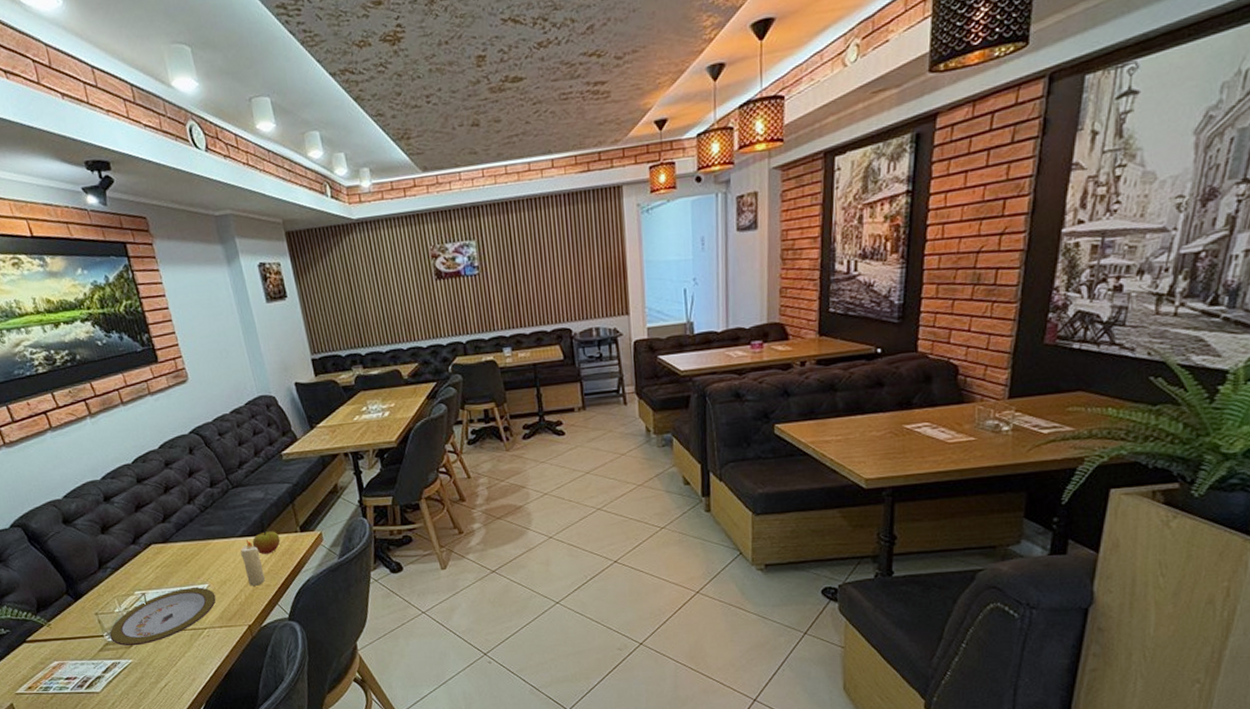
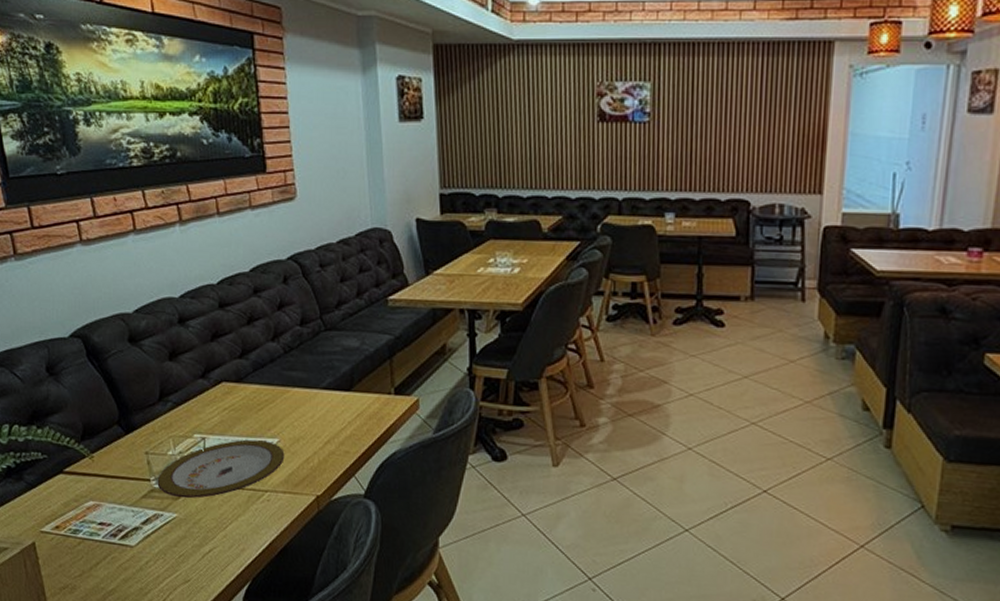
candle: present [240,540,265,586] -> none [322,394,345,450]
apple: present [252,530,281,554] -> none [336,386,370,415]

